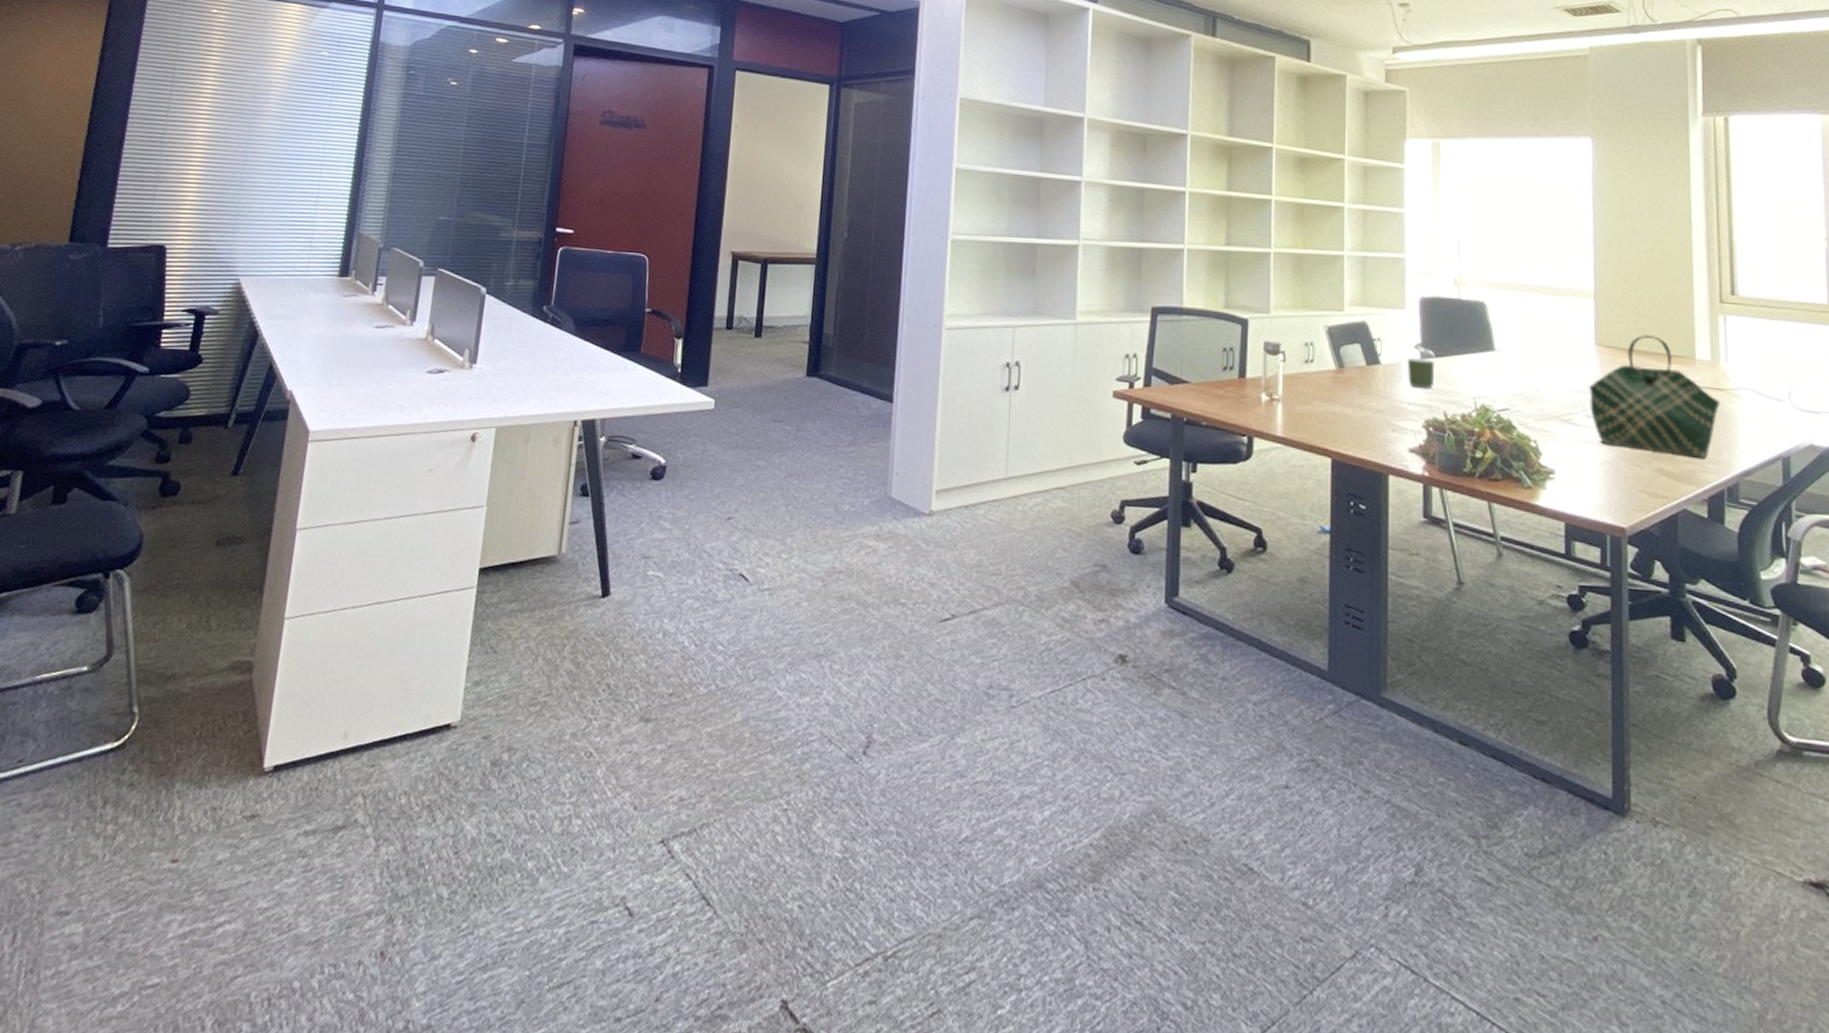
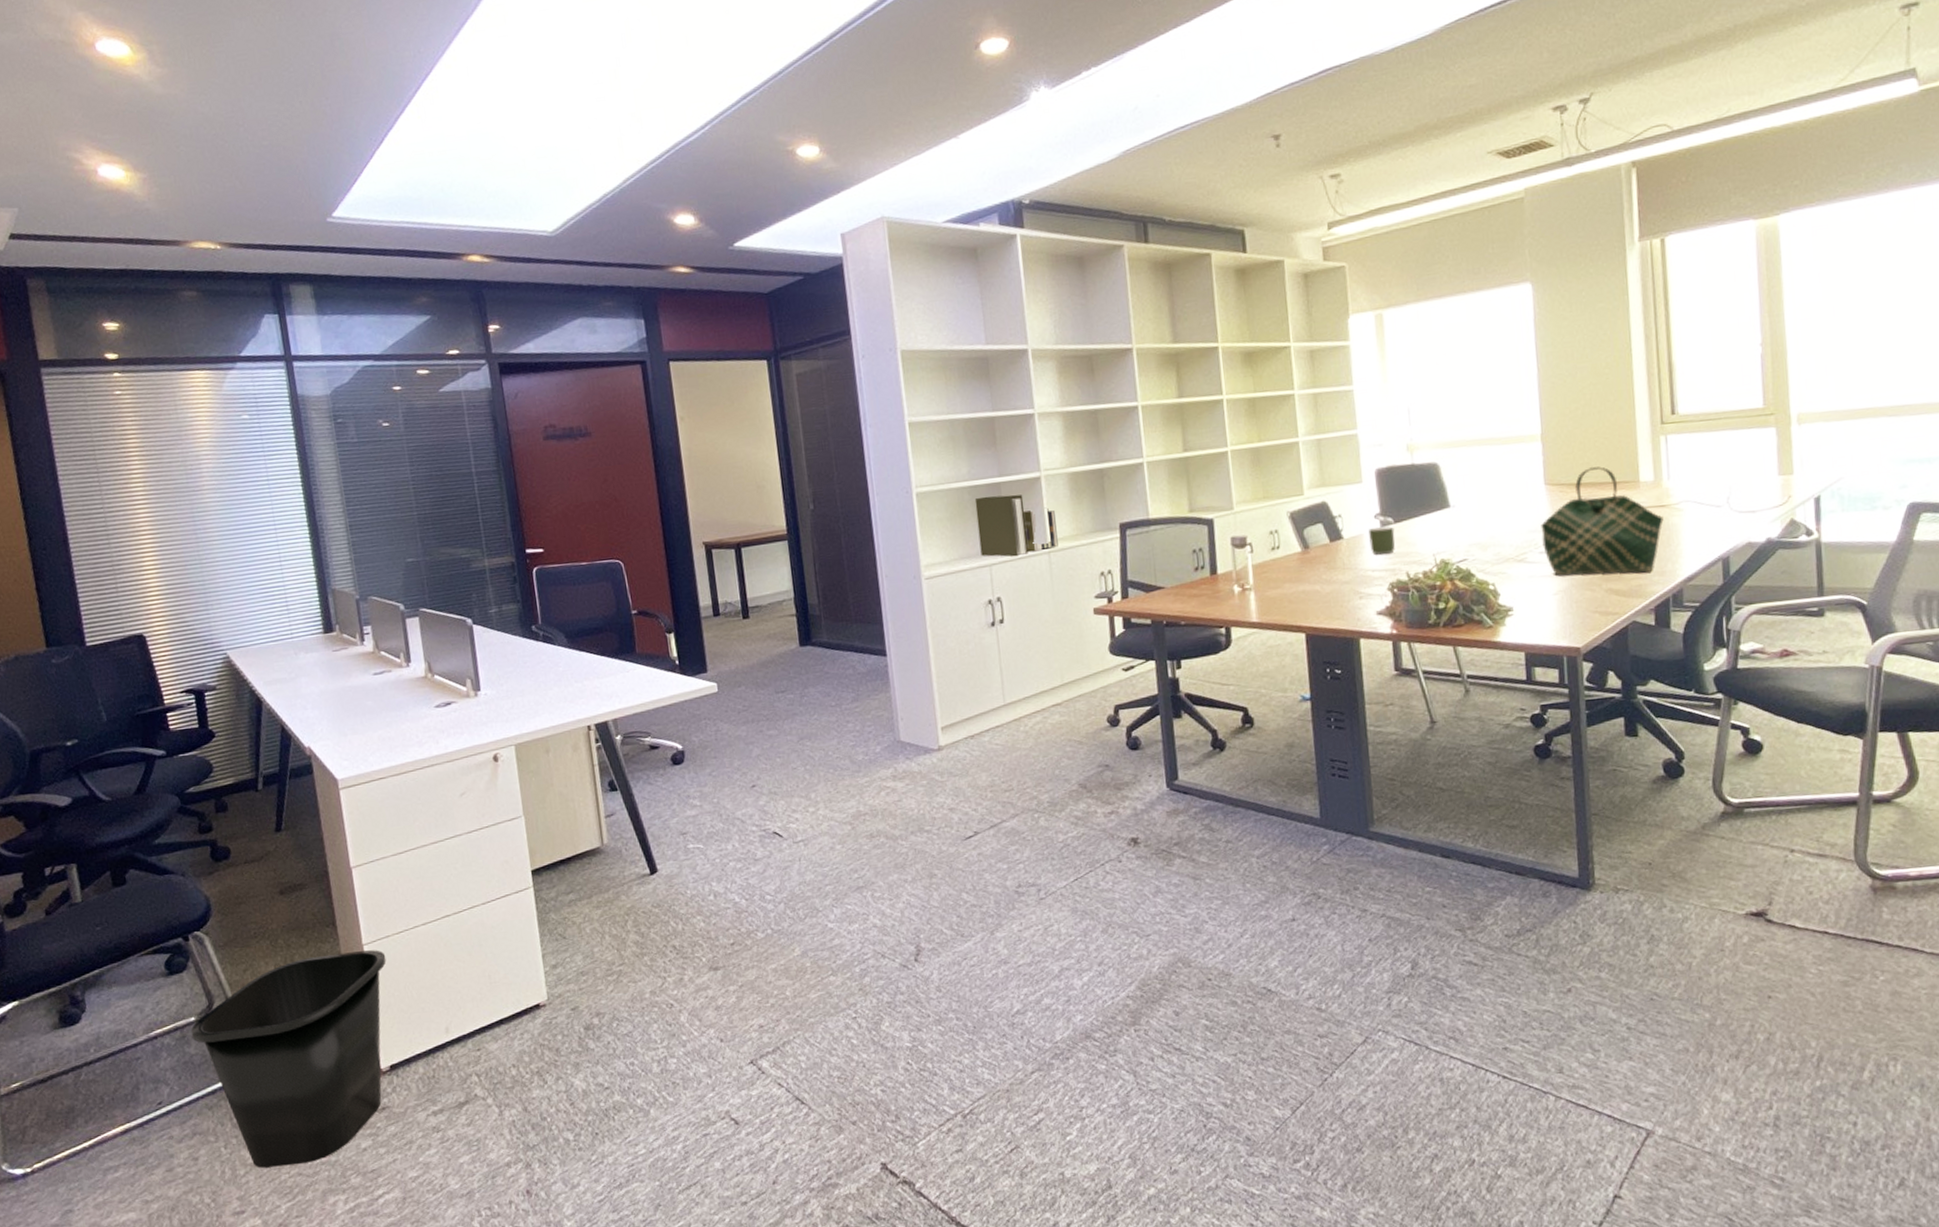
waste bin: none [78,622,305,867] -> present [191,950,387,1168]
binder: none [1006,255,1058,323] -> present [974,494,1028,557]
books: none [1053,274,1087,321] -> present [1022,507,1058,552]

